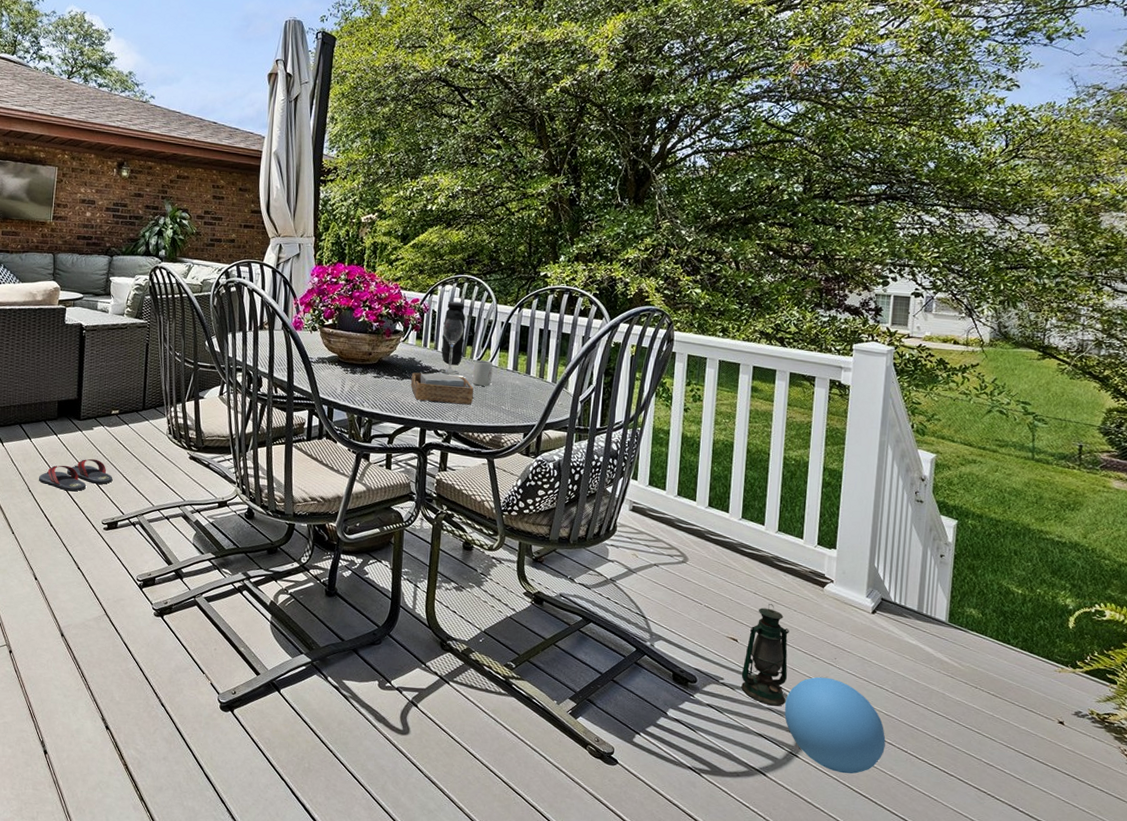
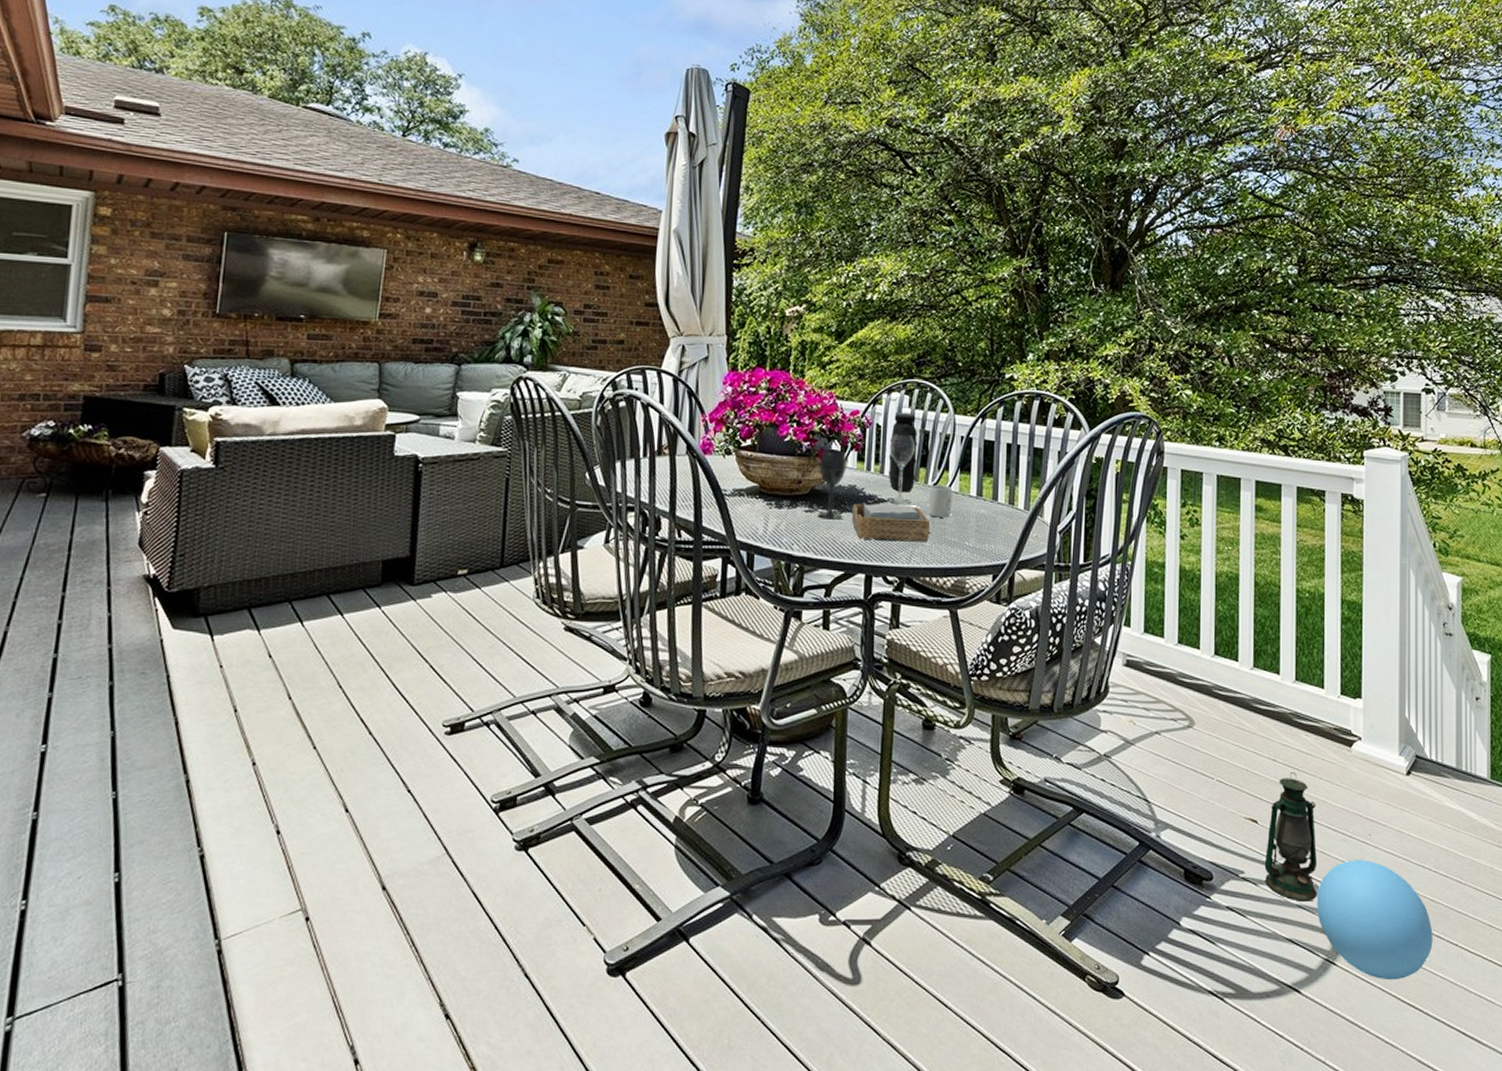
sandal: present [38,458,113,492] -> none [352,637,459,684]
wine glass: none [383,329,408,384] -> present [817,449,847,520]

